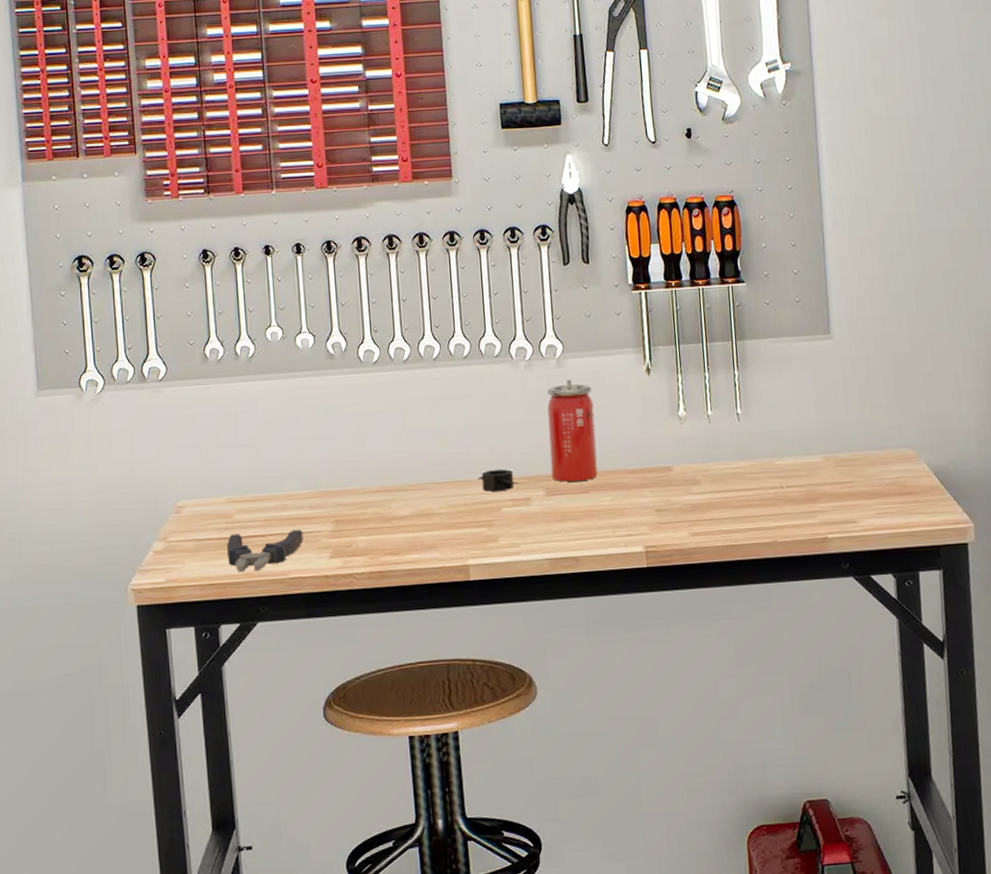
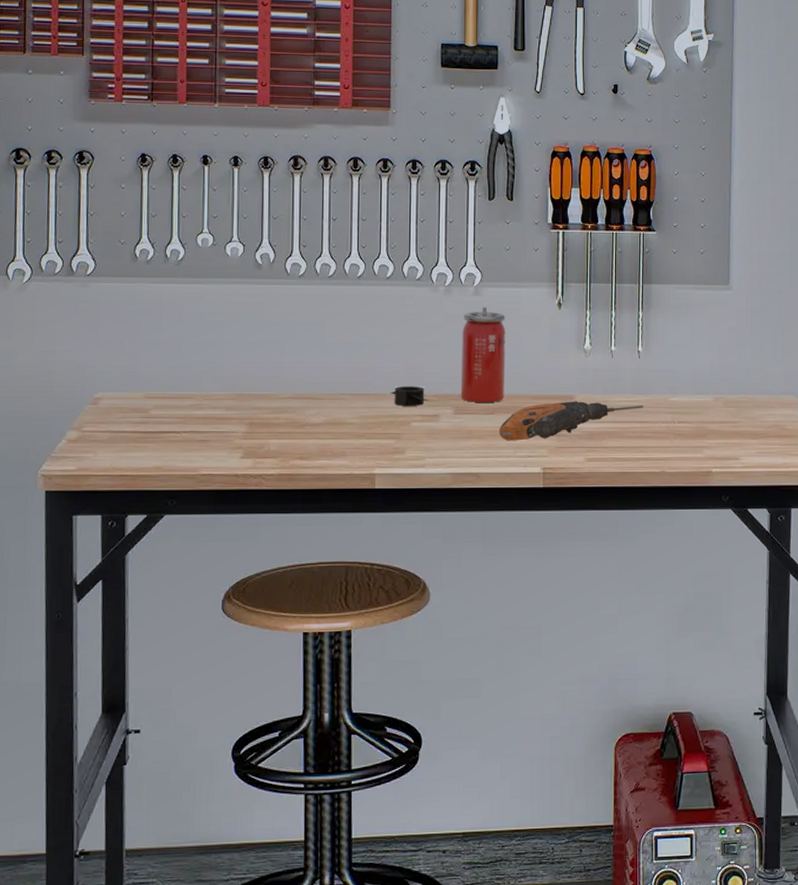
pliers: present [227,529,304,573] -> none [140,428,217,467]
power drill: none [595,471,748,520] -> present [499,401,644,441]

